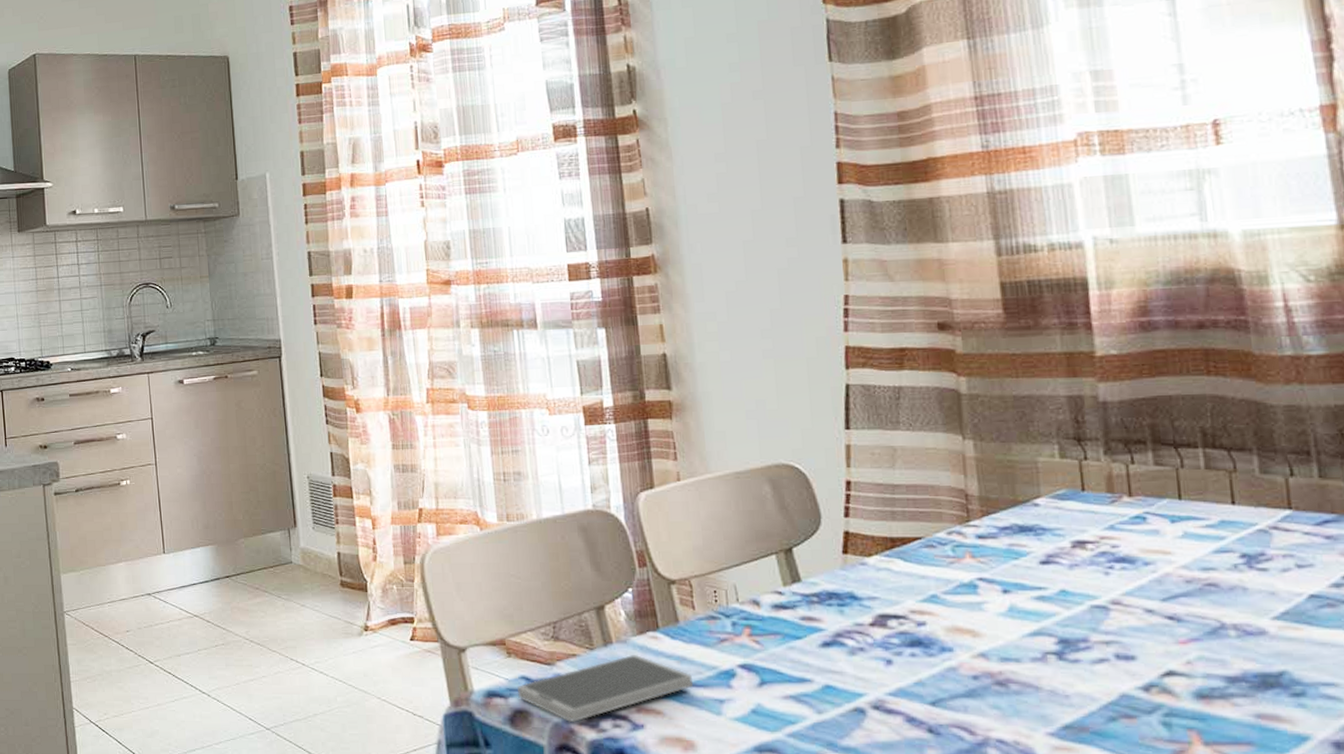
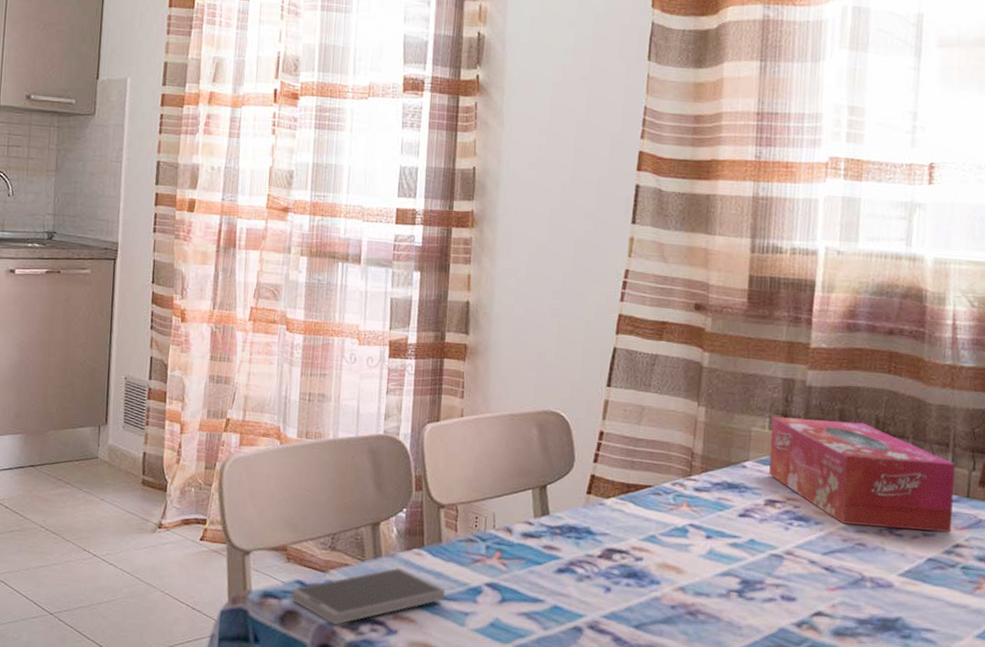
tissue box: none [1061,438,1336,561] -> present [769,417,956,532]

